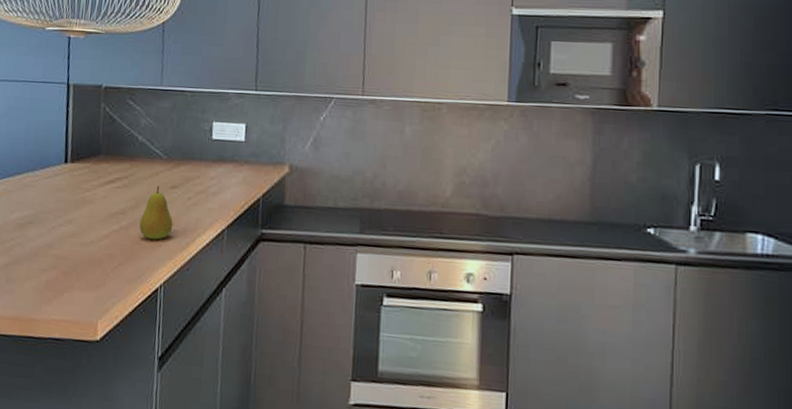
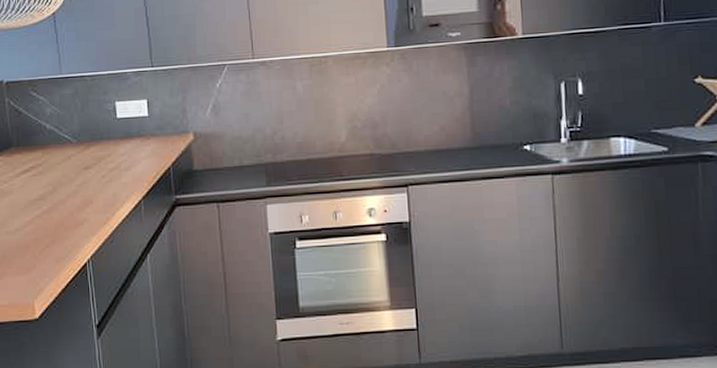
fruit: present [139,185,173,240] -> none [59,168,92,220]

